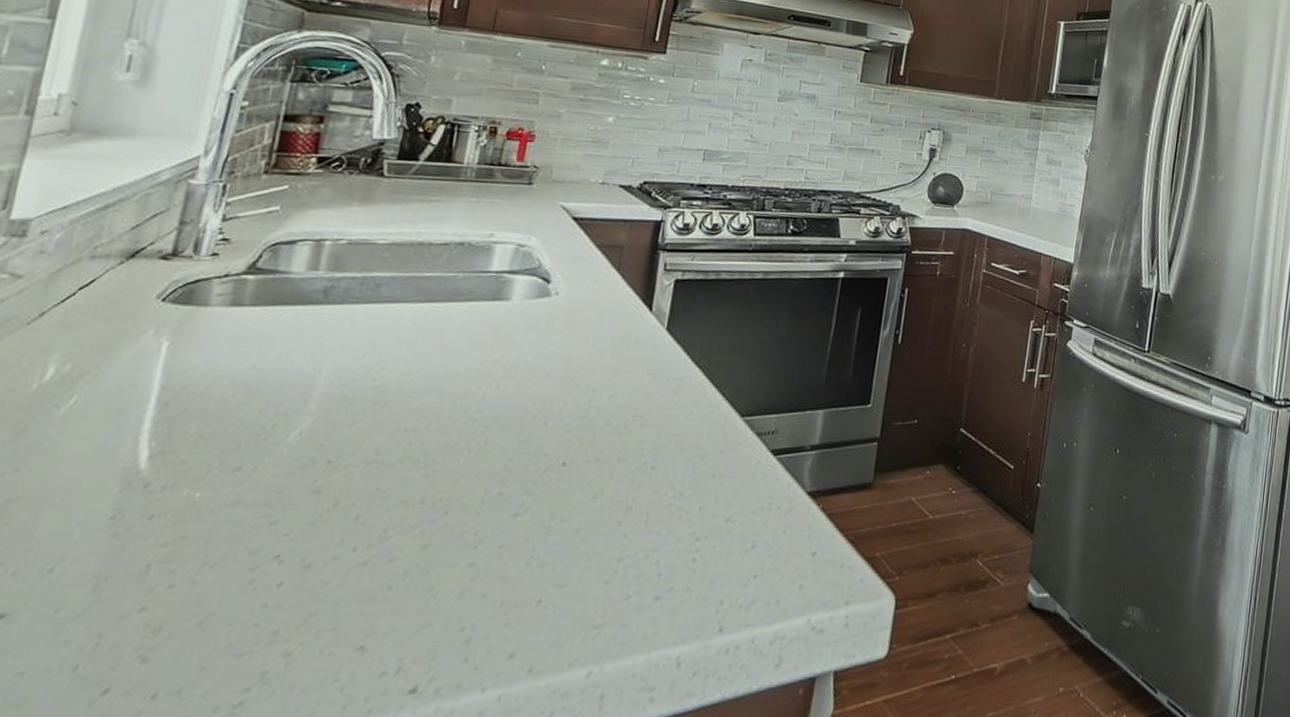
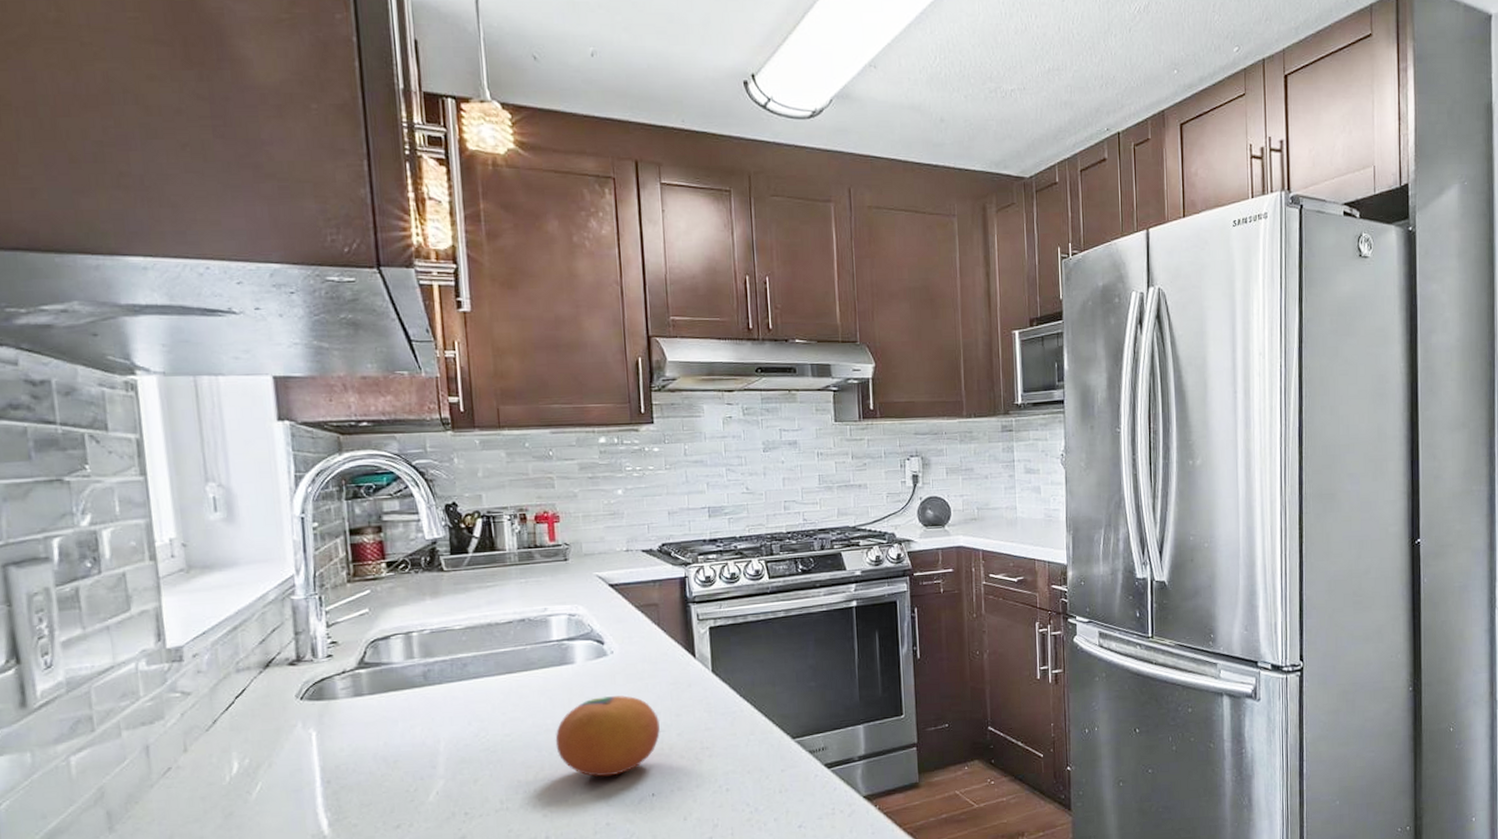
fruit: none [461,342,593,437] -> present [555,695,660,777]

